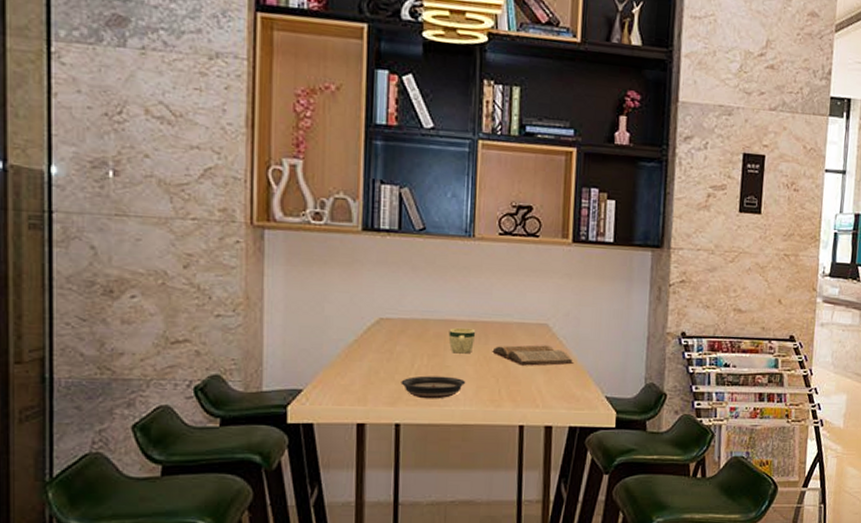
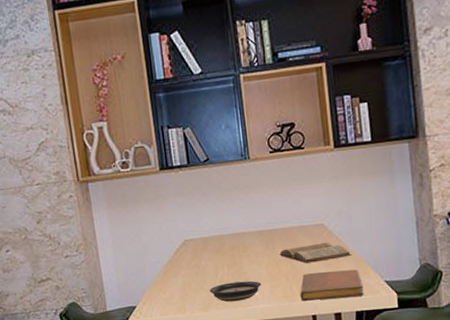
mug: present [448,327,476,354] -> none [241,237,264,261]
notebook: none [509,377,581,410] -> present [300,269,364,301]

